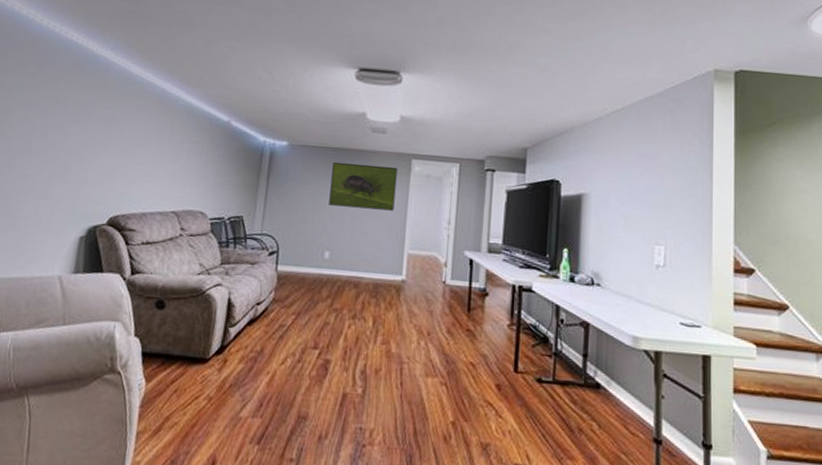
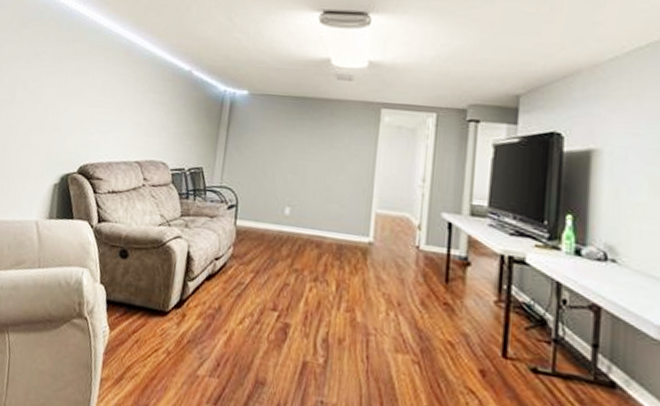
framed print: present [329,162,398,211] -> none [290,111,365,166]

